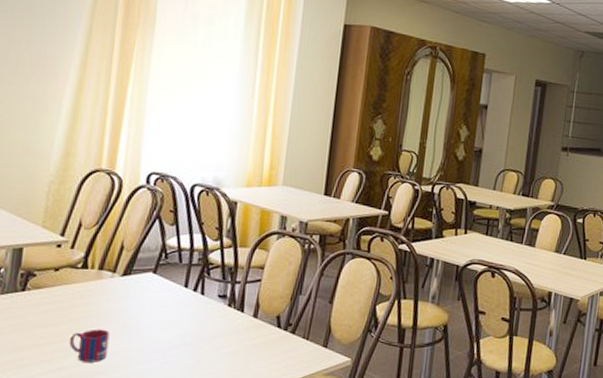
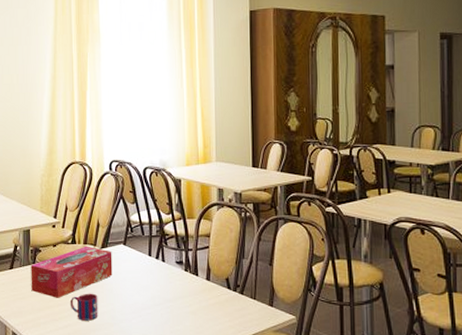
tissue box: none [14,272,137,334] -> present [31,246,113,298]

